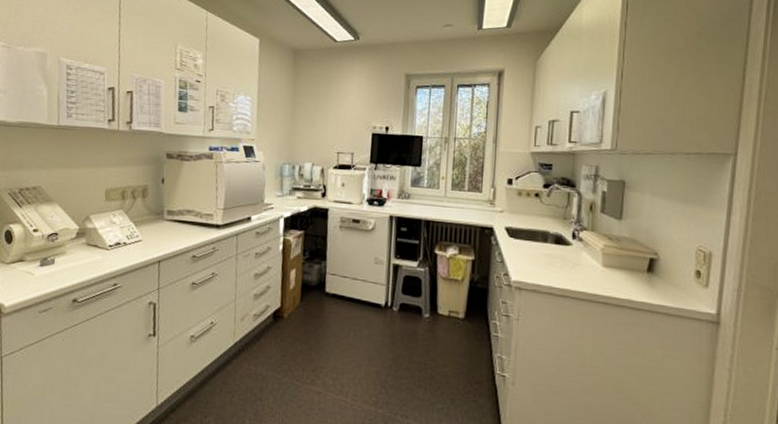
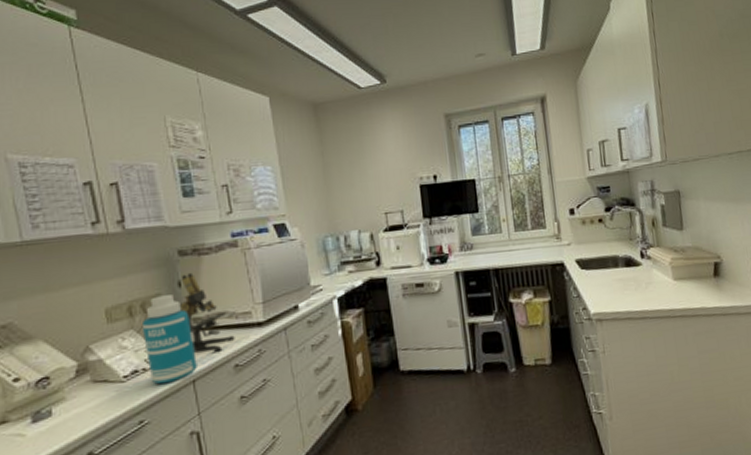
bottle: none [128,187,166,259] -> present [141,294,197,385]
microscope: none [159,173,197,242] -> present [179,272,235,354]

